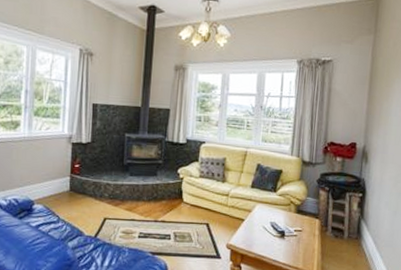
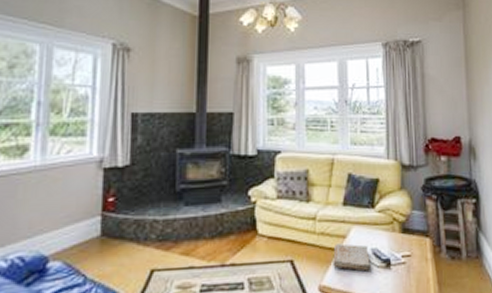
book: none [239,215,270,238] -> present [333,244,372,271]

